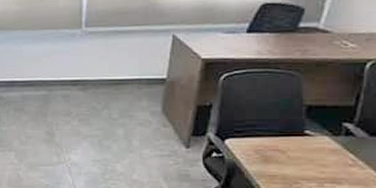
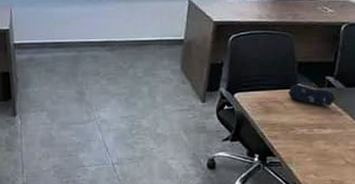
pencil case: none [292,131,356,158] -> present [287,84,336,107]

